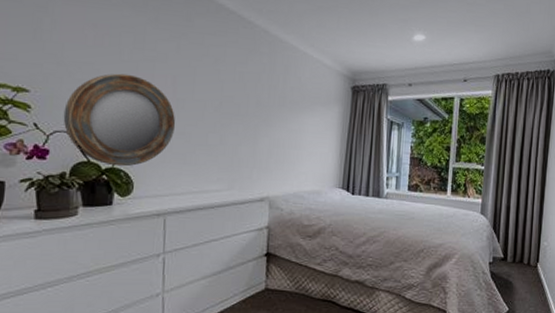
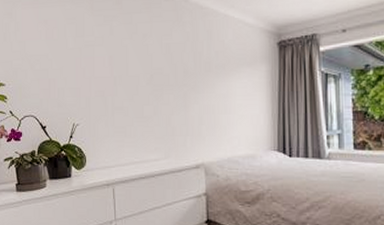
home mirror: present [63,73,176,167] -> none [29,60,115,143]

